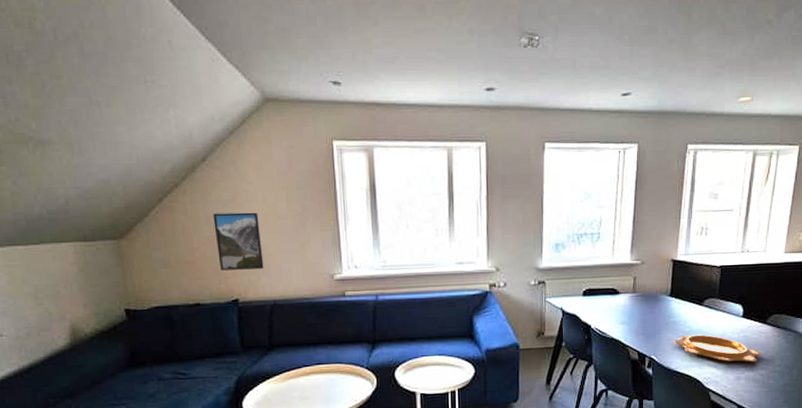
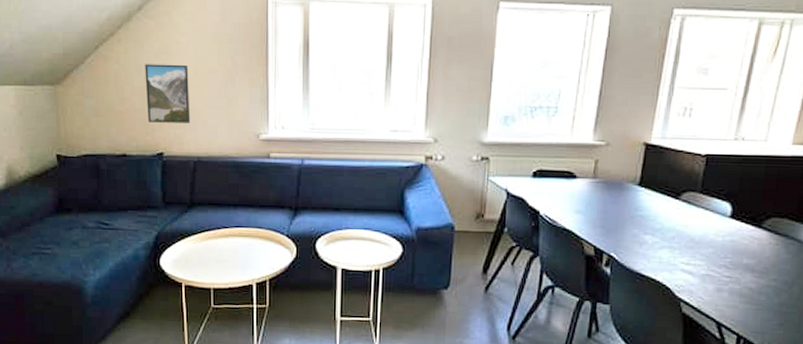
decorative bowl: present [673,334,761,363] -> none [639,233,752,273]

